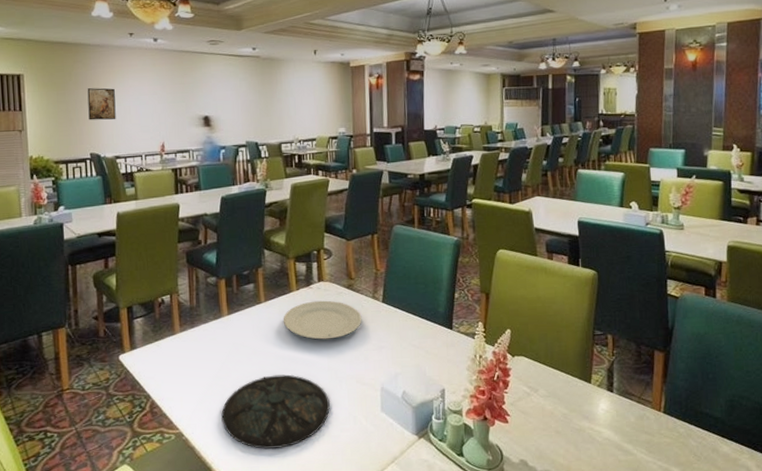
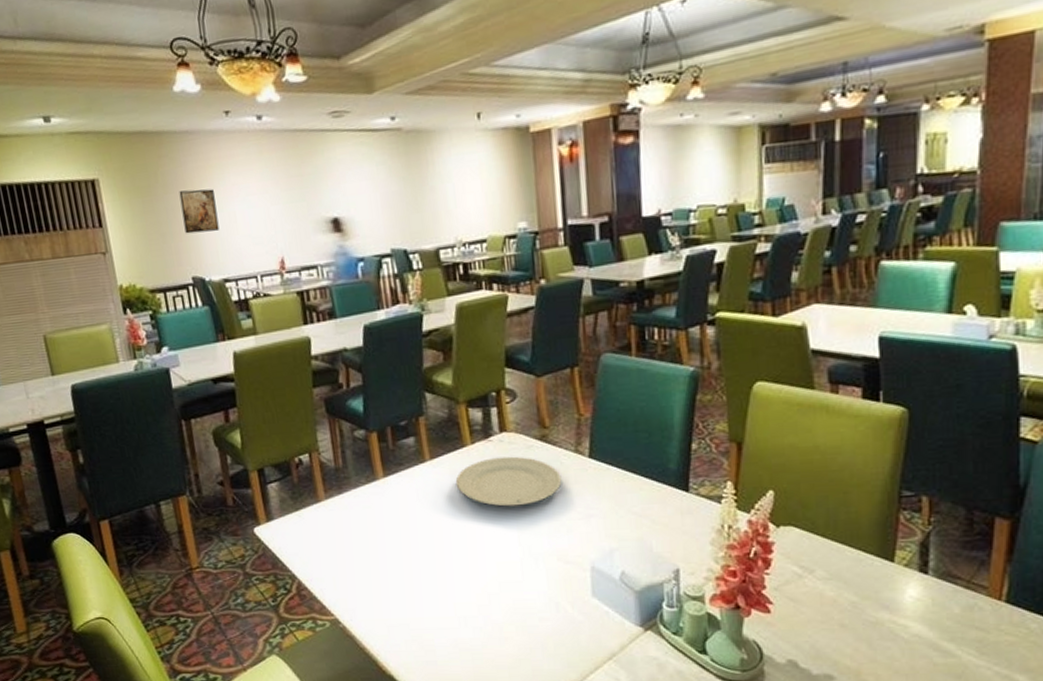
plate: present [221,374,331,450] -> none [384,550,524,641]

